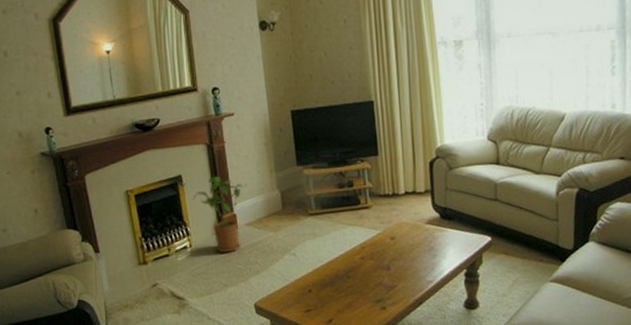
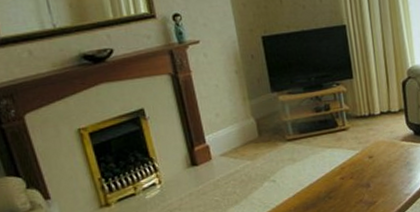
house plant: present [193,176,244,253] -> none [159,107,216,187]

